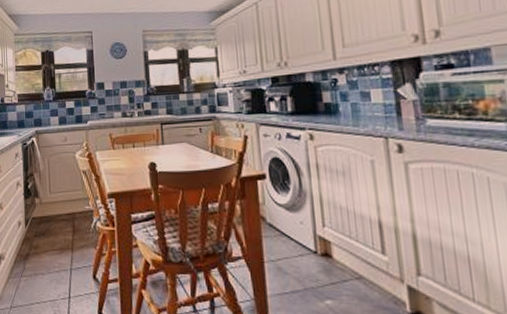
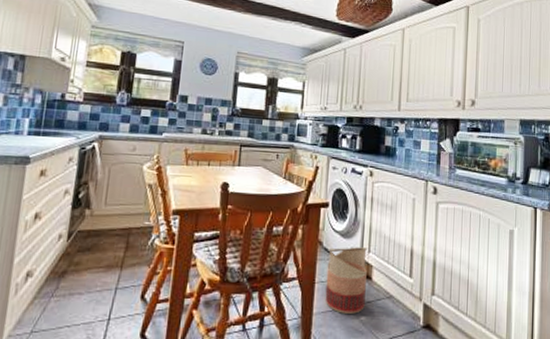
basket: none [273,221,329,297] -> present [325,247,367,314]

